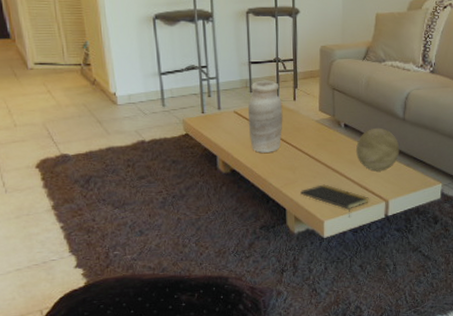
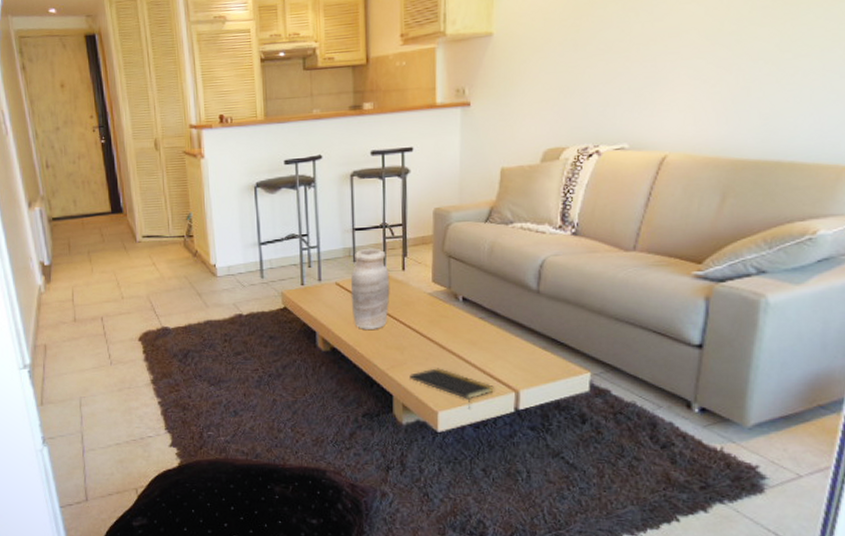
decorative ball: present [356,127,400,172] -> none [477,301,533,355]

